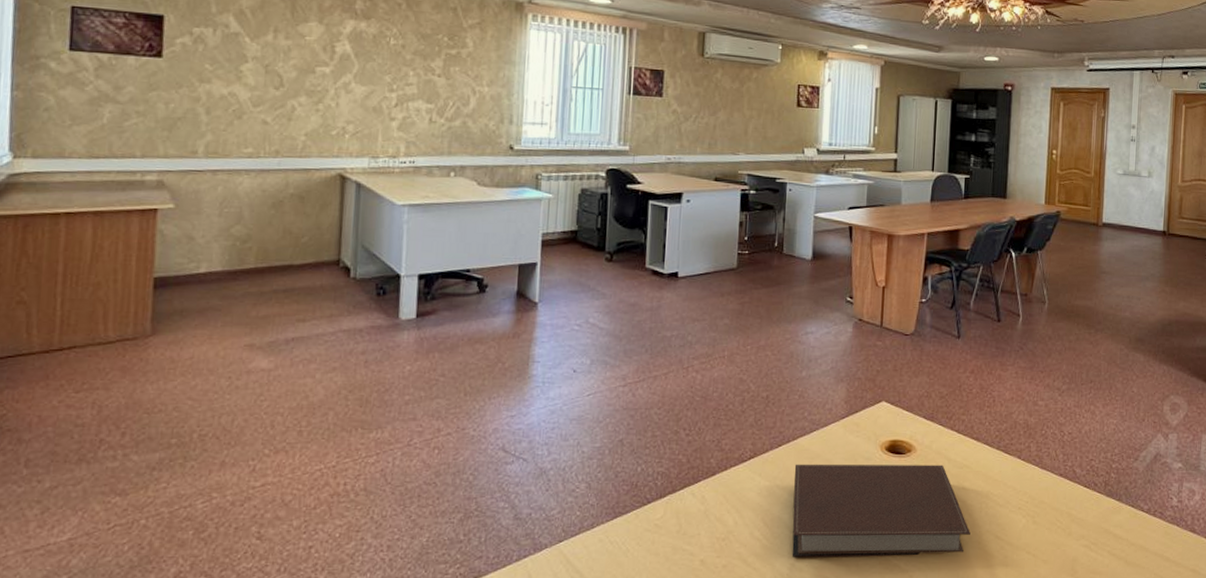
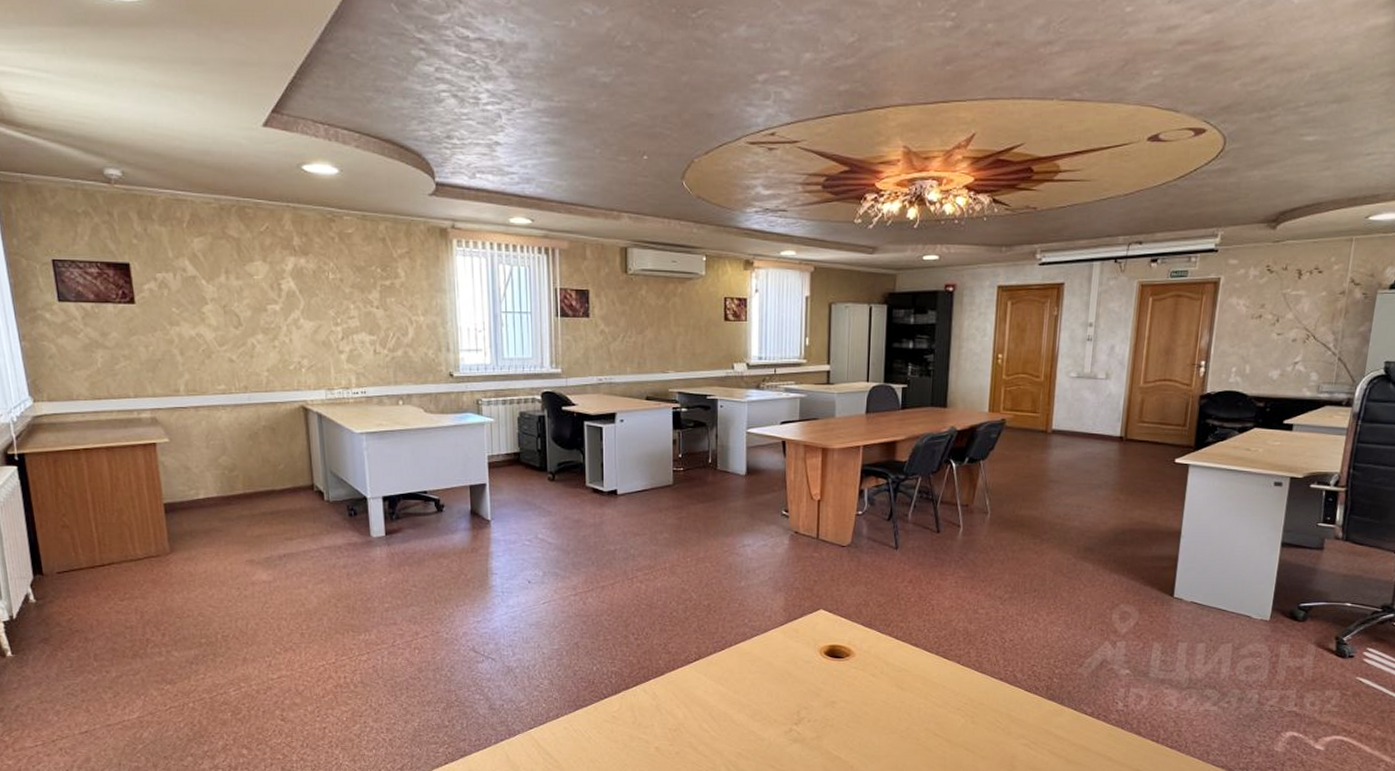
notebook: present [792,464,971,557] -> none [737,665,909,749]

